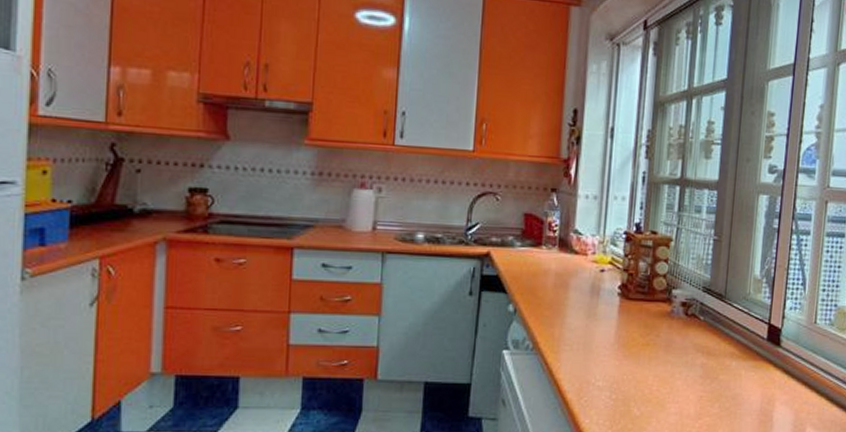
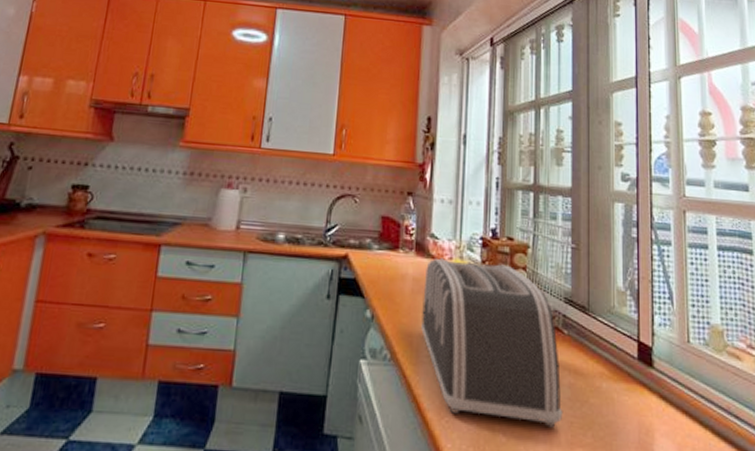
toaster: none [563,253,695,402] -> present [421,258,563,428]

